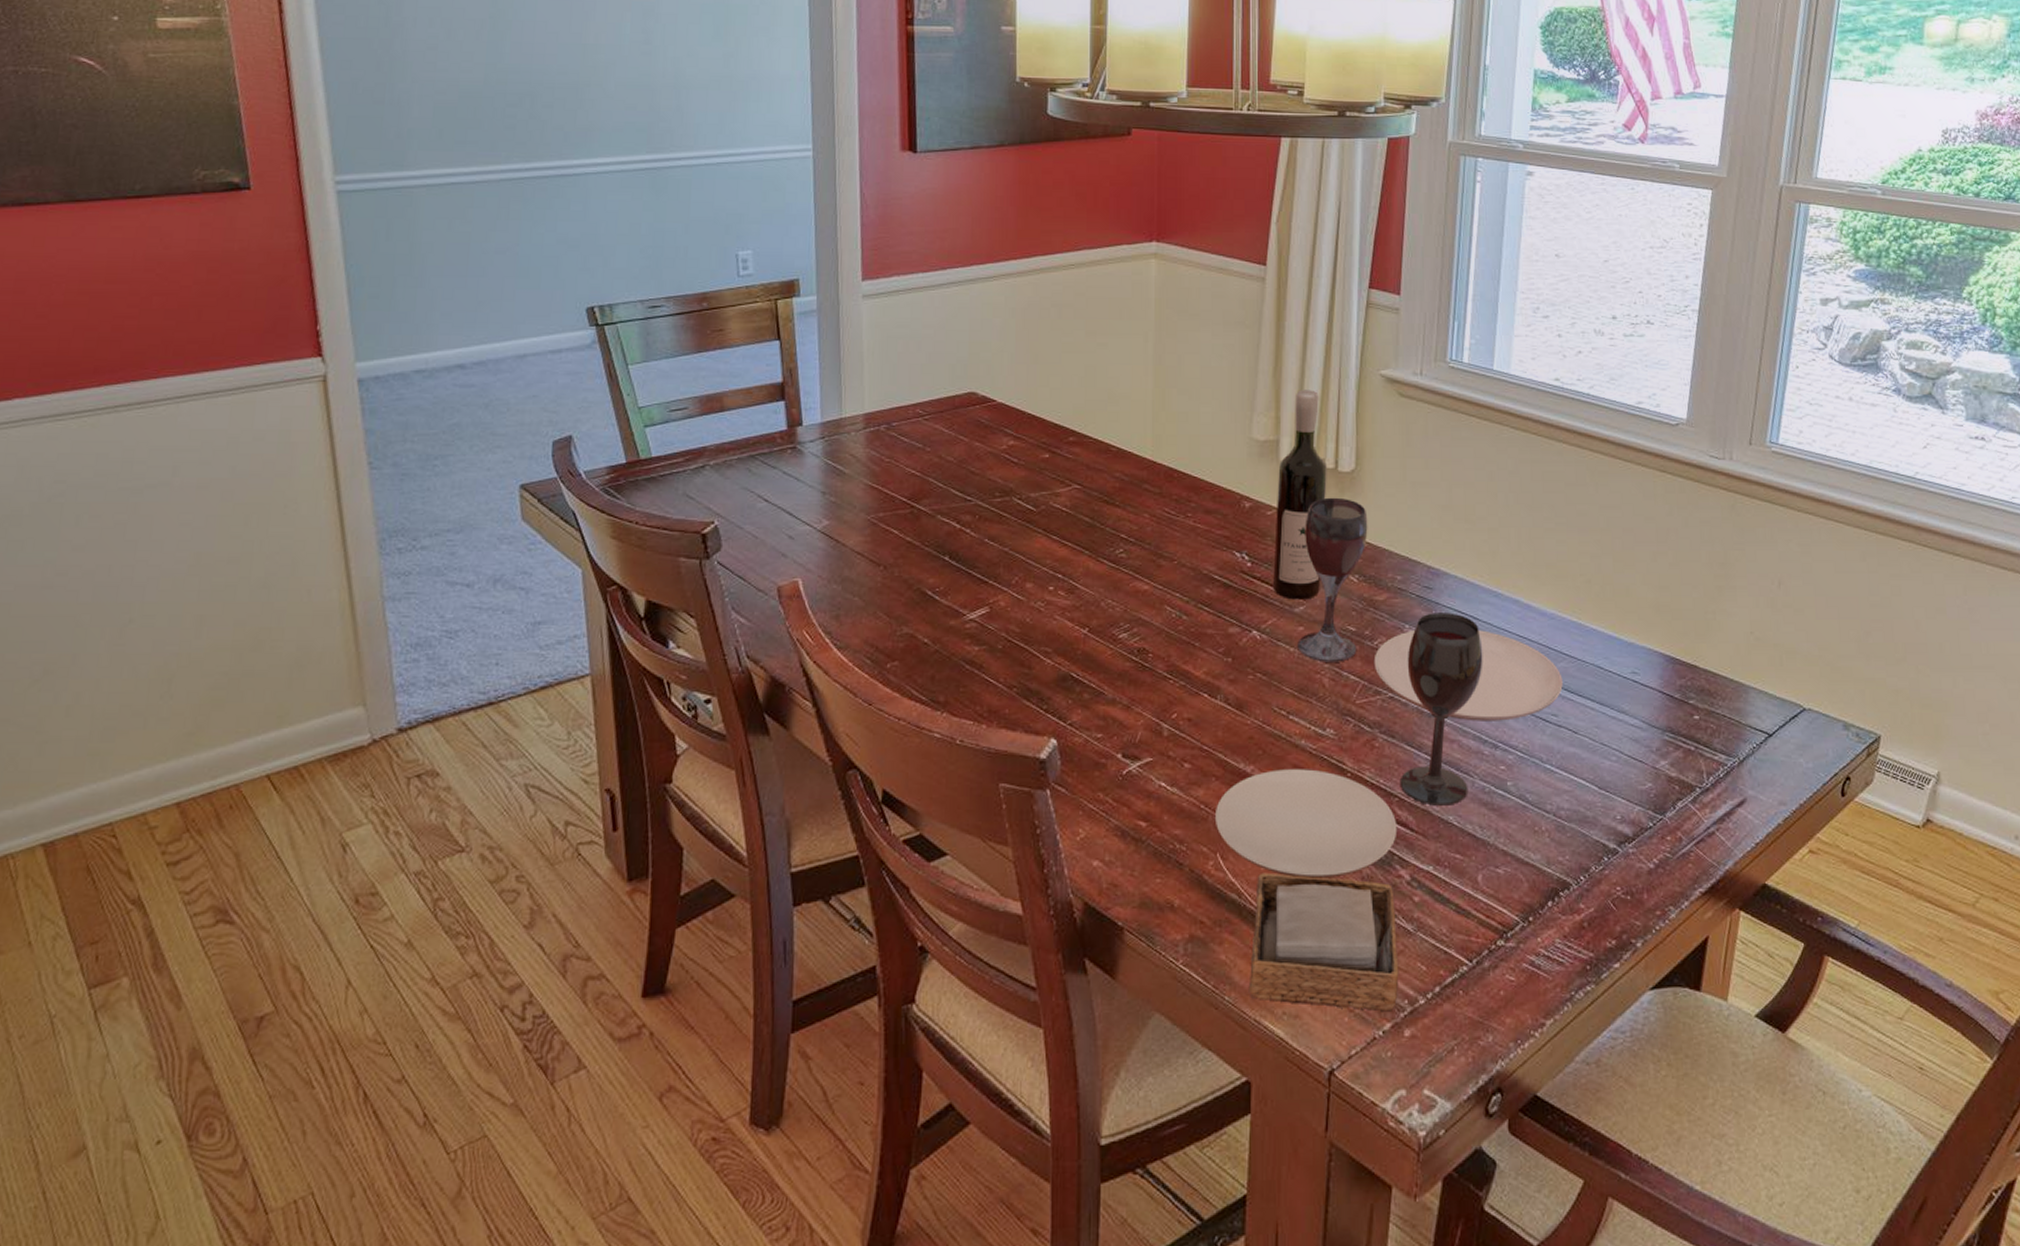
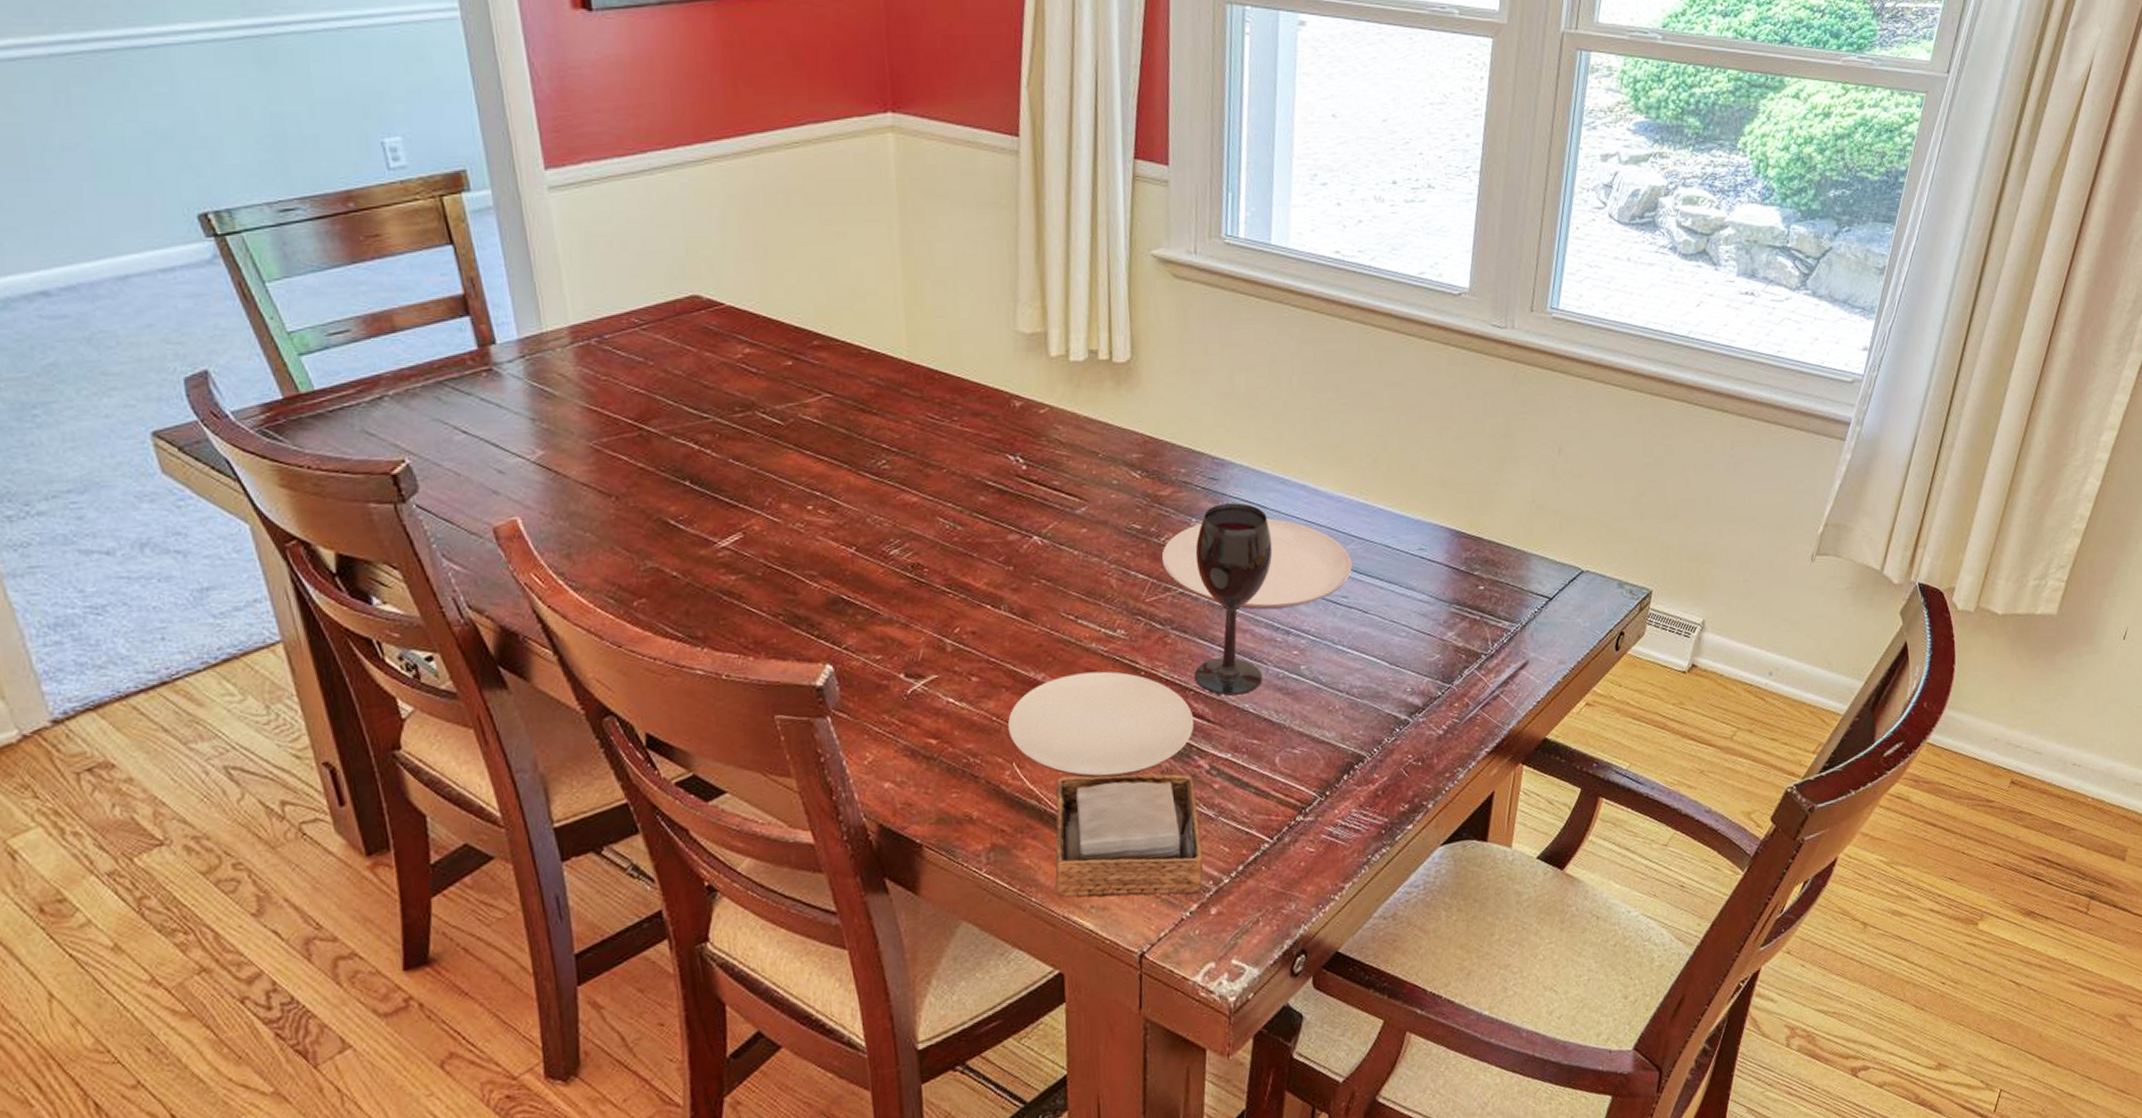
bottle: present [1272,389,1327,600] -> none [1048,275,1102,502]
cup: present [1297,497,1368,662] -> none [1081,390,1149,564]

